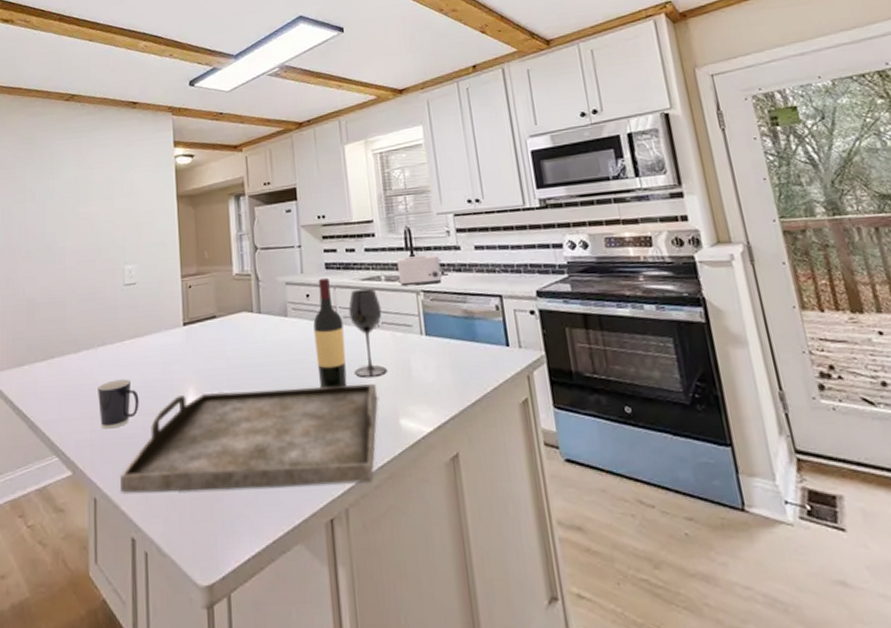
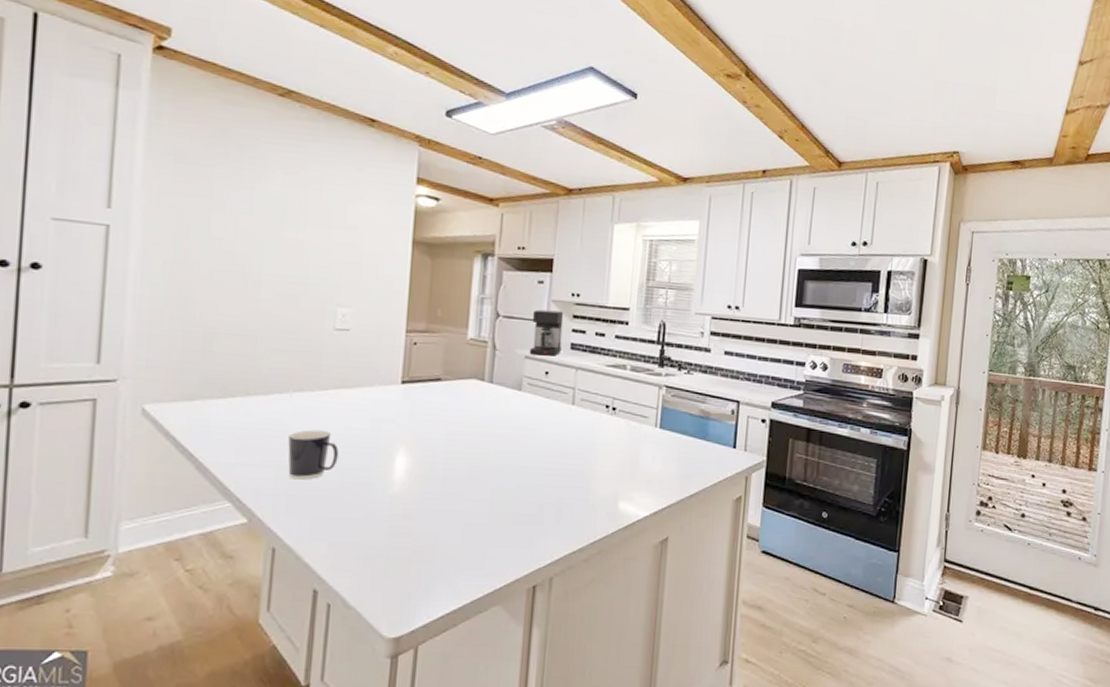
serving tray: present [120,384,378,493] -> none [306,455,602,557]
coffee maker: none [285,234,317,281] -> present [529,309,564,356]
wine bottle: present [313,277,348,389] -> none [544,357,580,467]
wineglass: present [348,288,387,377] -> none [583,374,622,460]
toaster: present [396,254,442,287] -> none [644,350,690,381]

